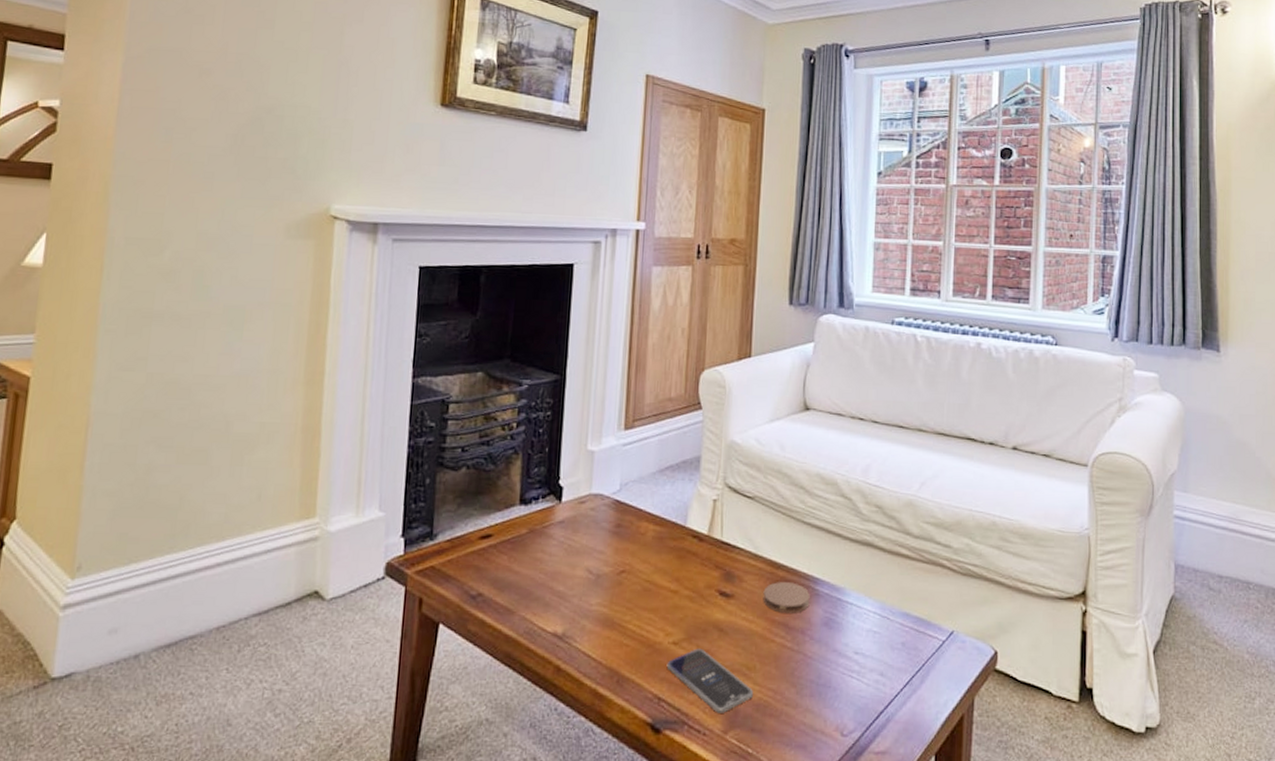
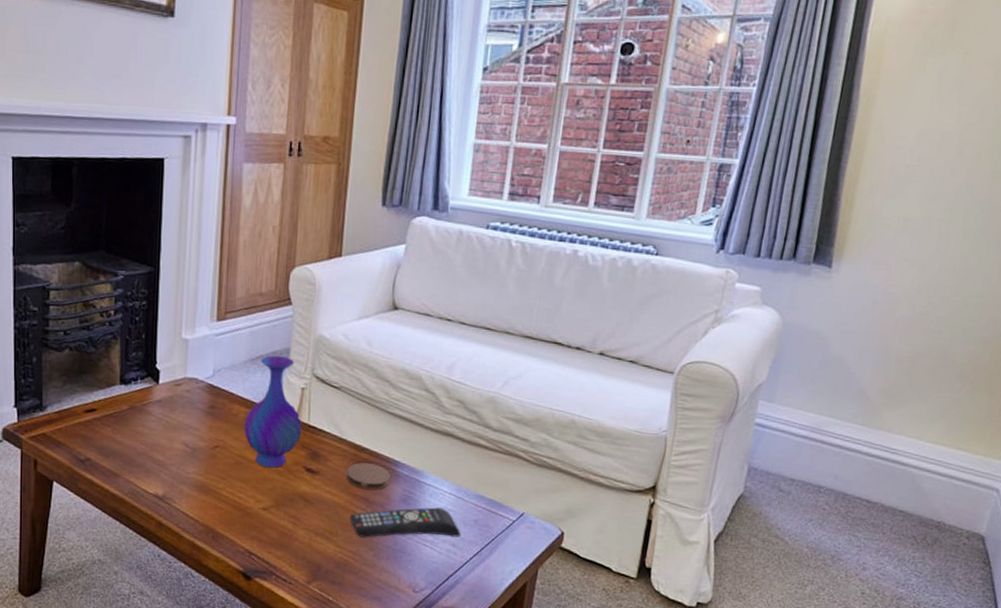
vase: none [652,465,715,594] -> present [244,355,302,468]
smartphone: present [666,648,753,713] -> none [257,514,335,568]
remote control: none [768,630,889,671] -> present [350,507,461,537]

